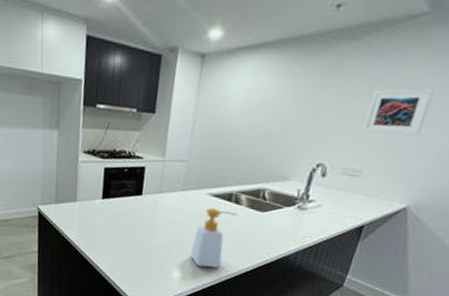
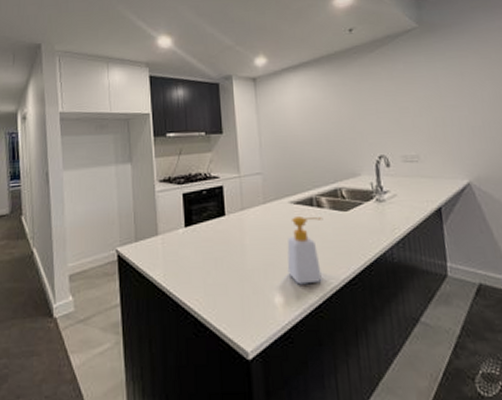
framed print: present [361,88,434,136] -> none [401,80,452,122]

